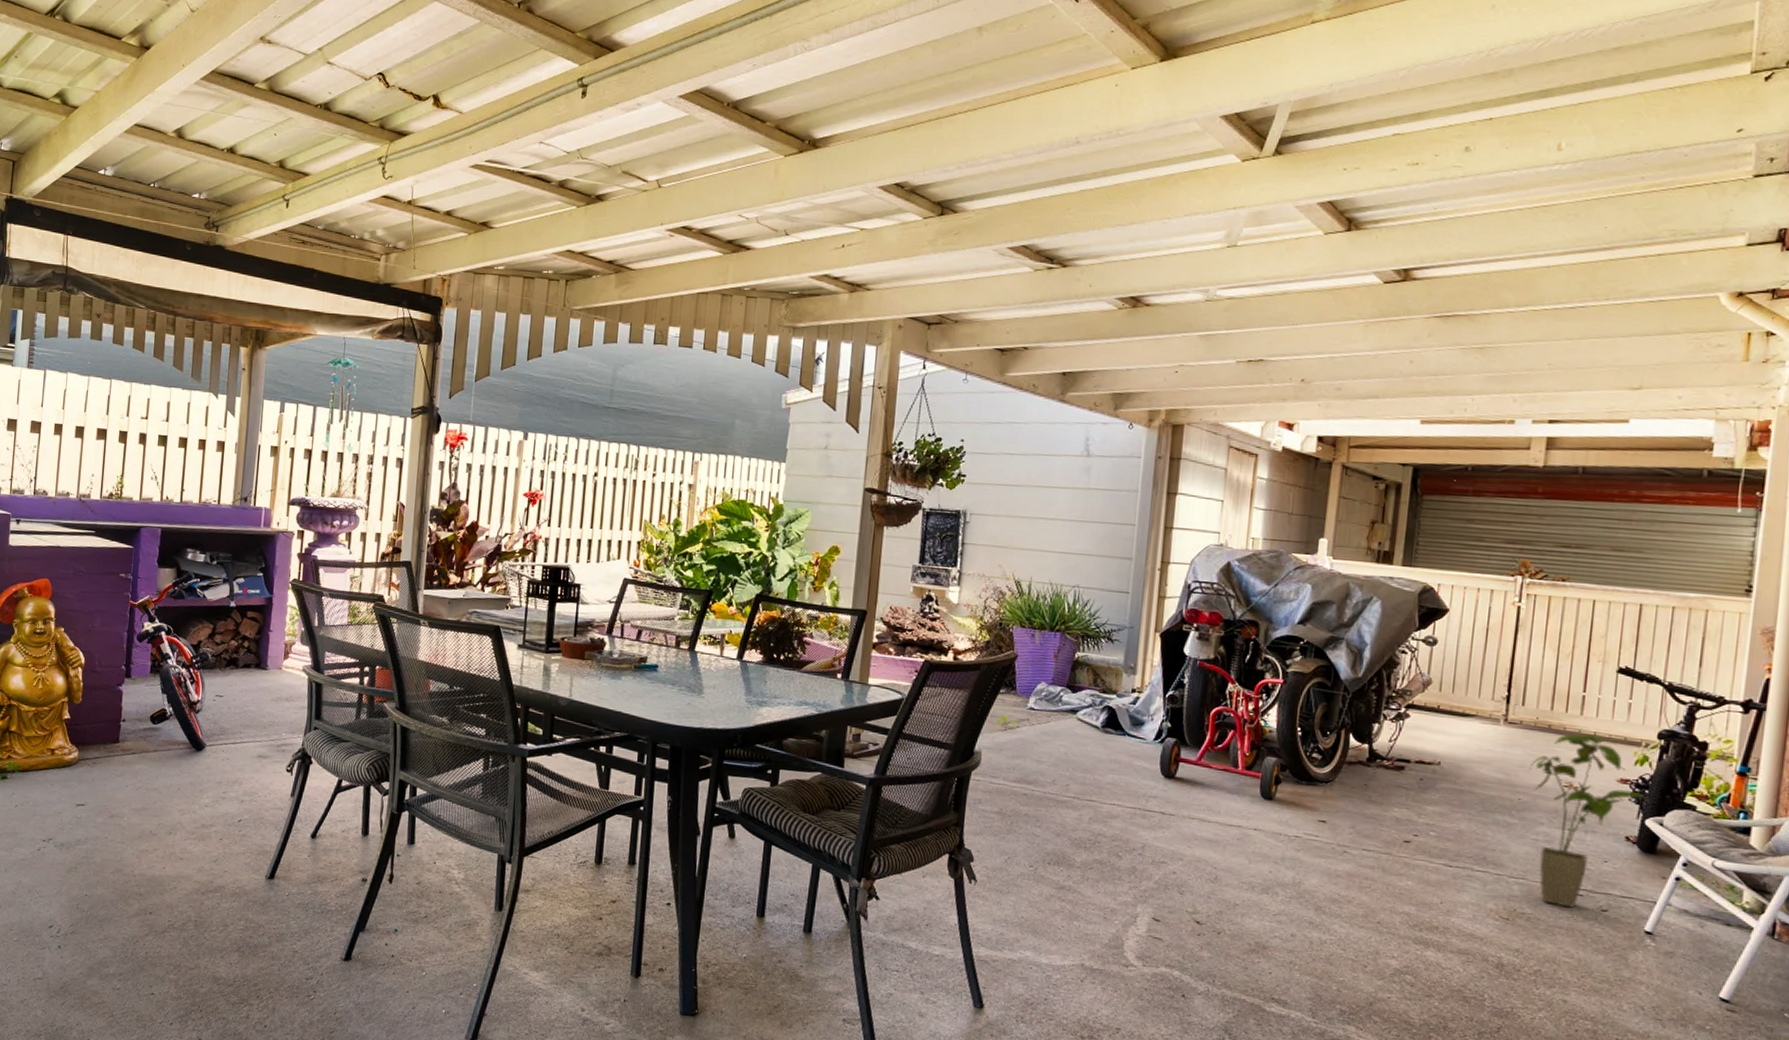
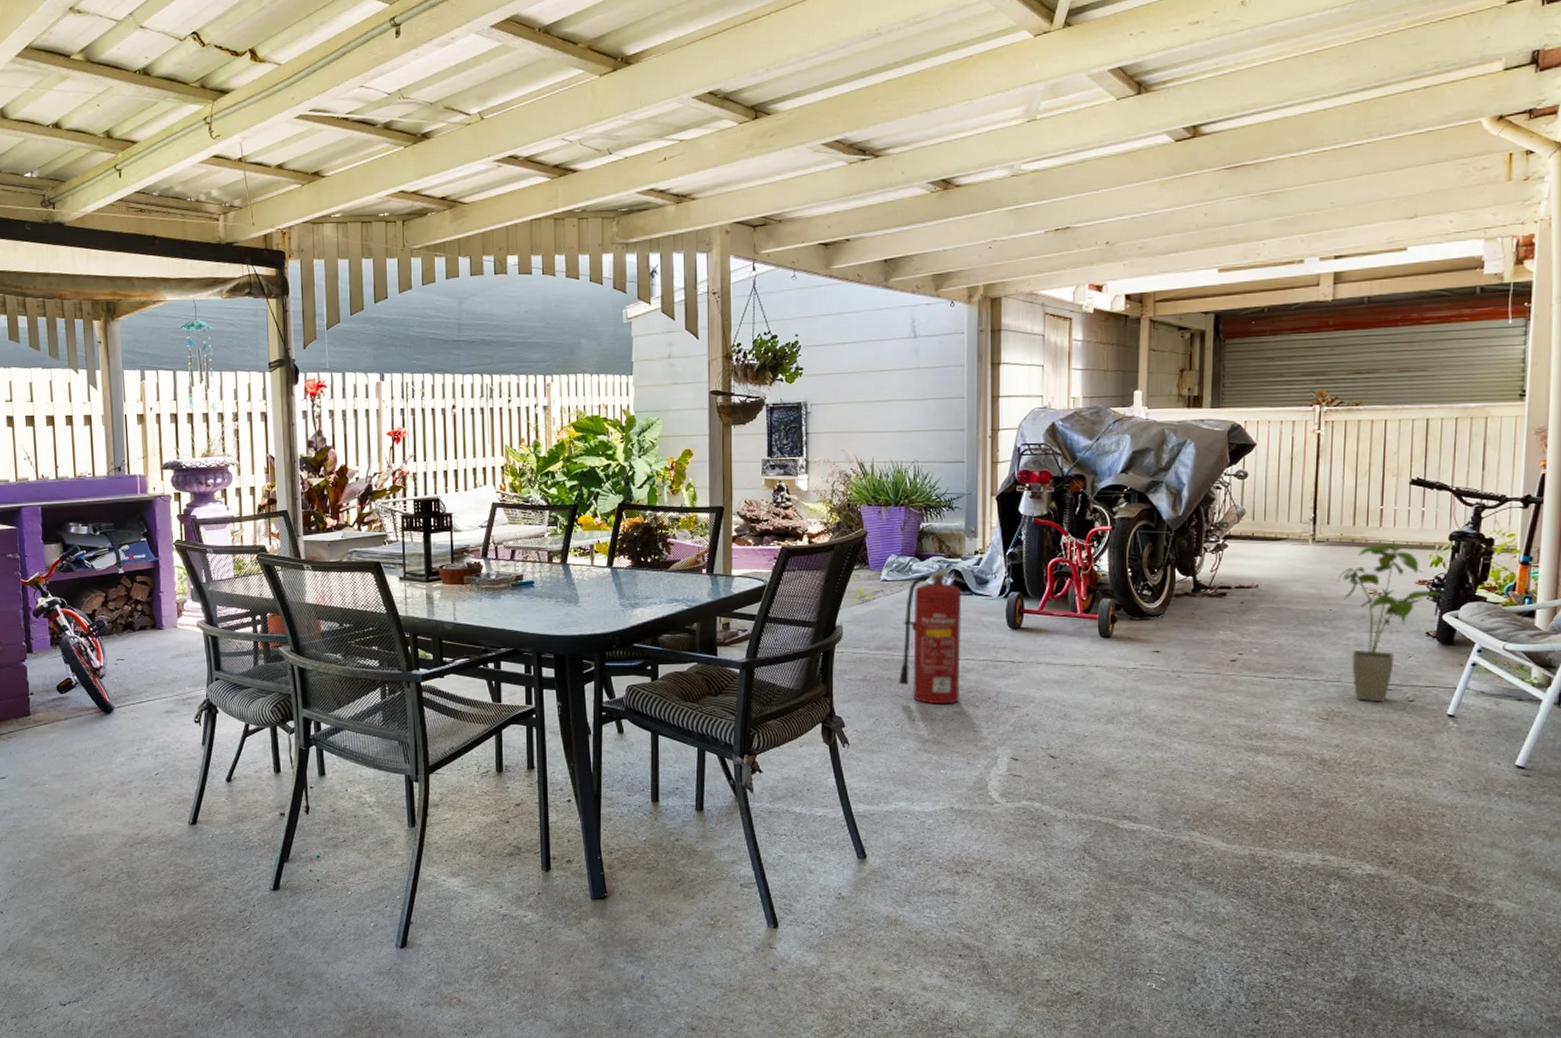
fire extinguisher: none [1037,701,1118,851] -> present [899,565,965,704]

